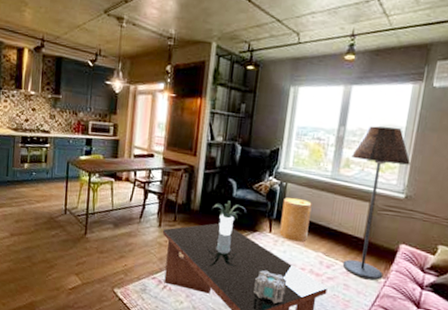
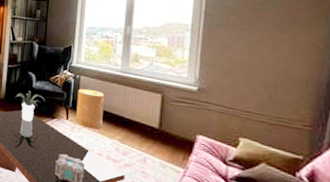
floor lamp: present [342,125,411,281] -> none [139,24,200,170]

